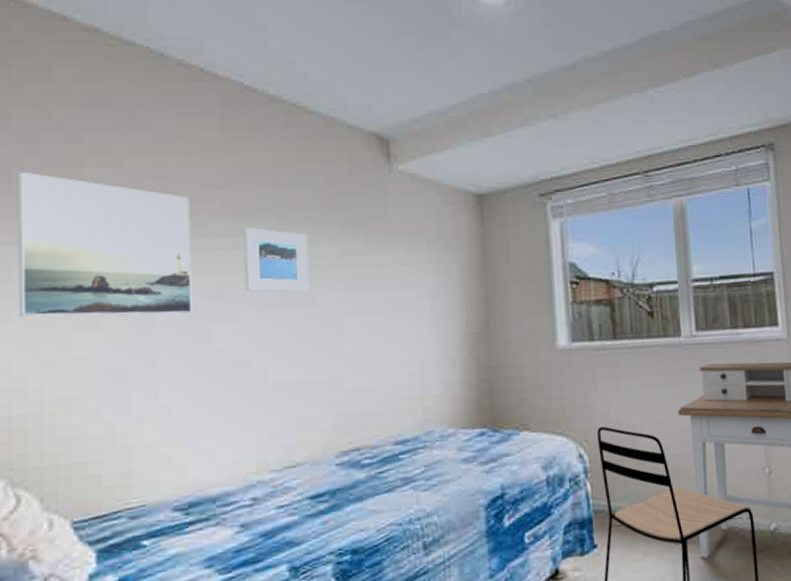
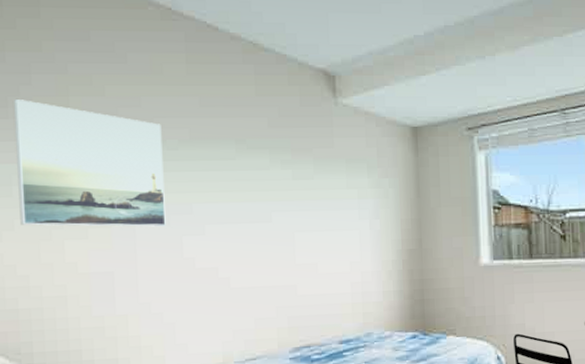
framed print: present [244,228,309,292] -> none [209,153,266,210]

